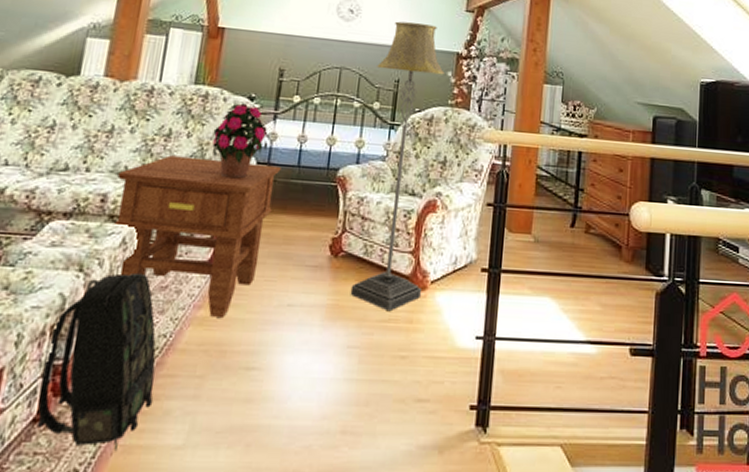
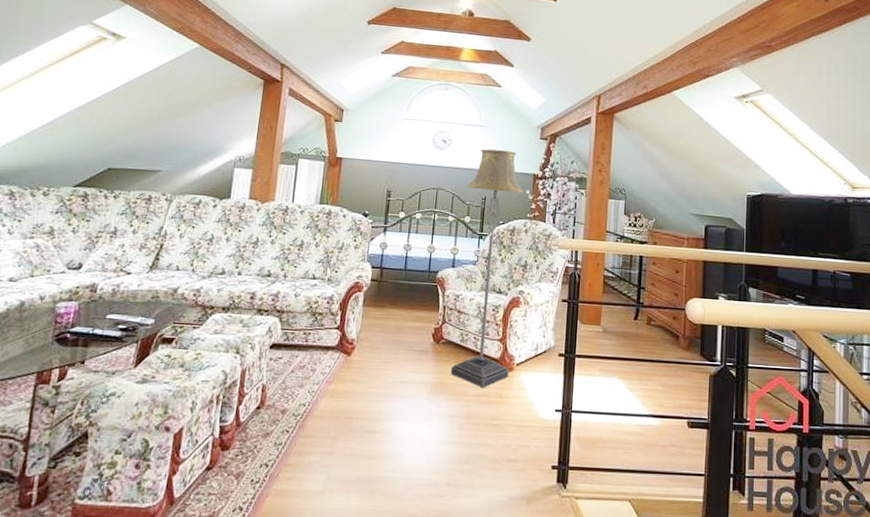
backpack: present [36,272,156,450] -> none [209,354,298,493]
side table: present [114,155,281,317] -> none [262,261,391,391]
potted flower: present [212,101,268,179] -> none [336,217,380,280]

